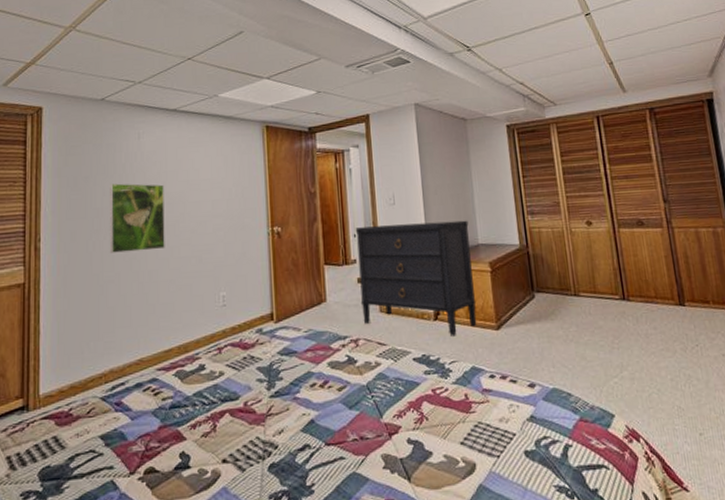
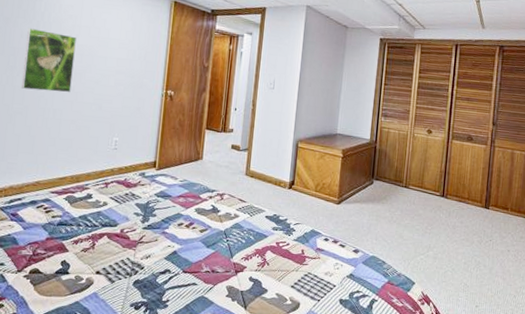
dresser: present [355,220,477,336] -> none [230,103,332,204]

